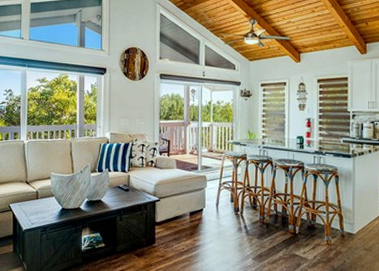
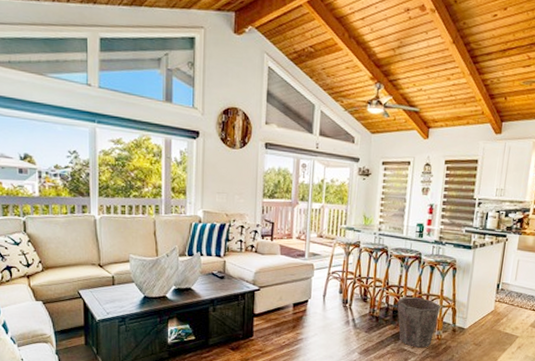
waste bin: none [285,204,328,253] -> present [397,296,441,348]

